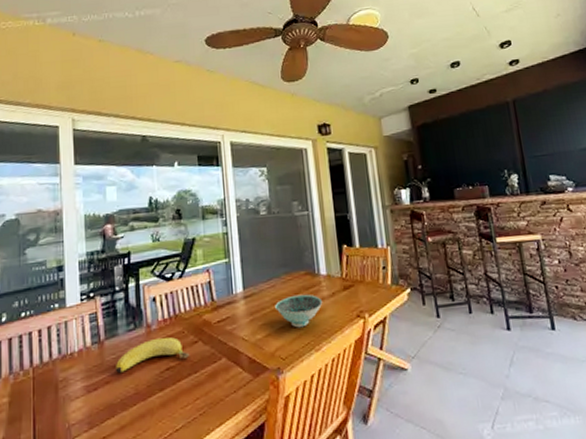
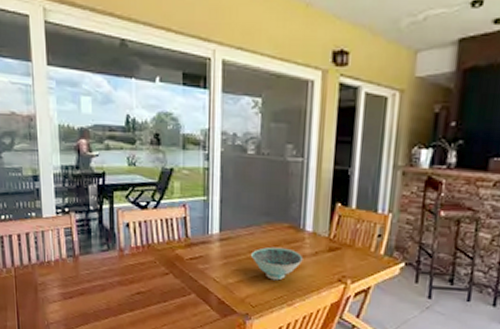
banana: present [116,337,190,373] -> none [90,263,160,288]

